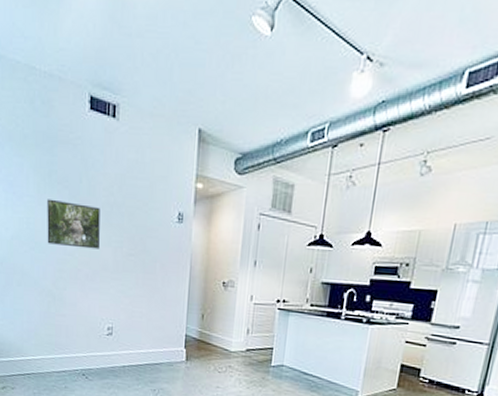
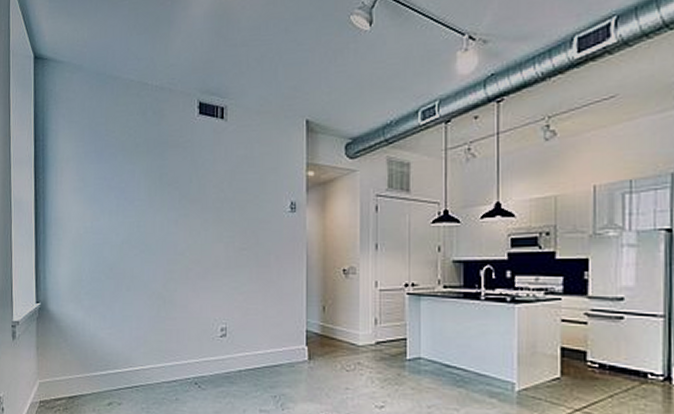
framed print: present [47,199,101,249] -> none [157,201,212,247]

